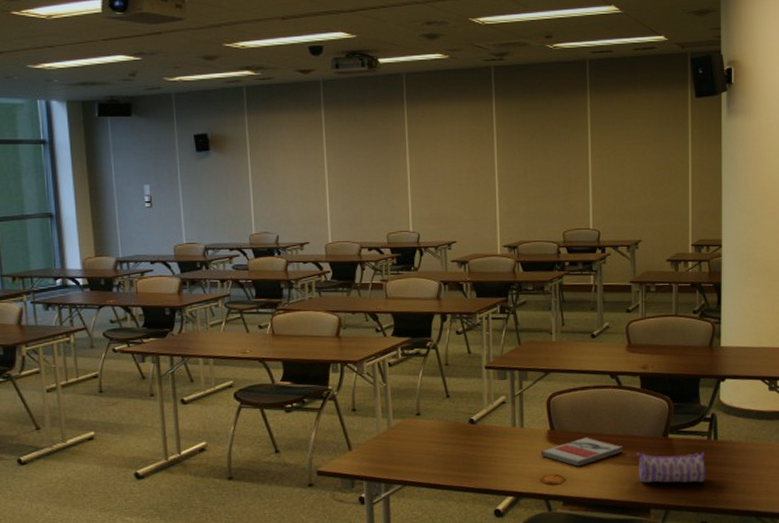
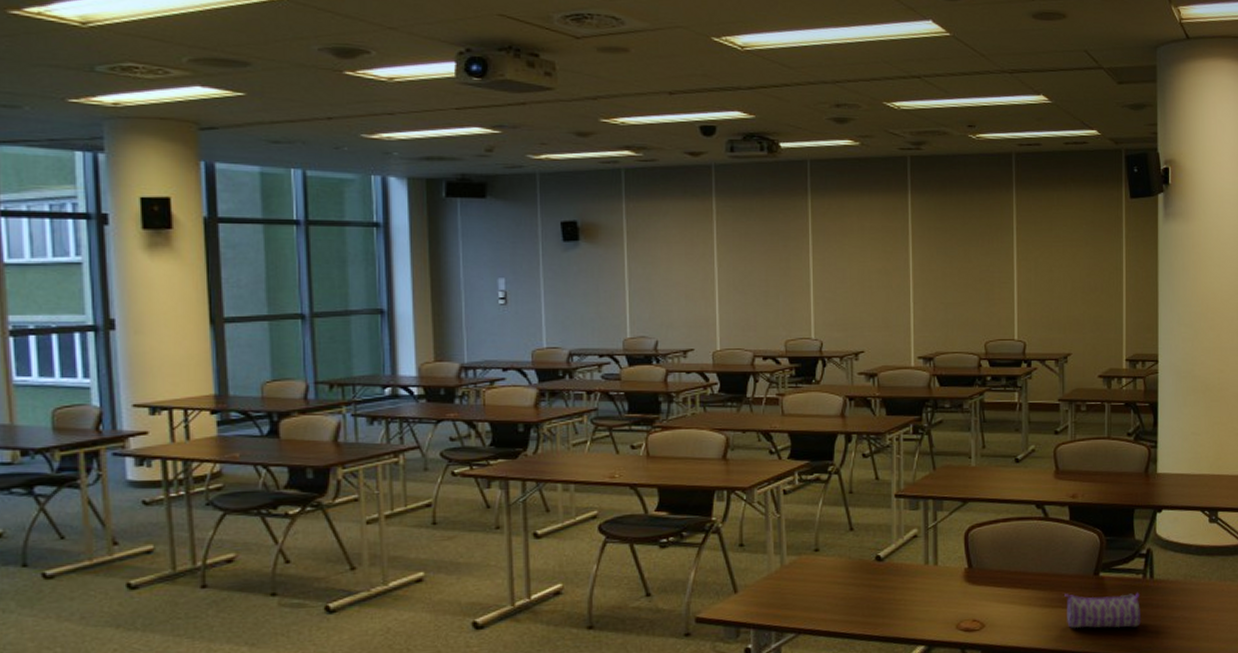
book: present [541,437,623,467] -> none [957,576,1049,611]

